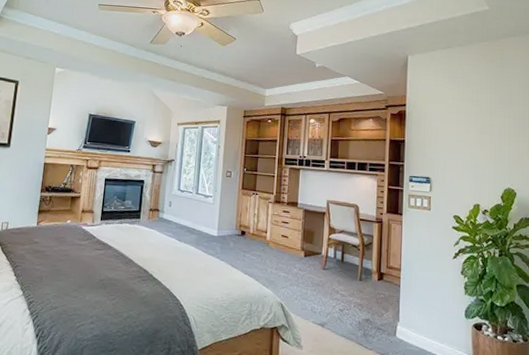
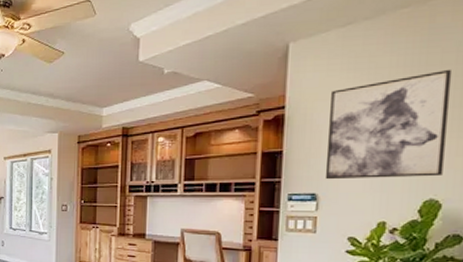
wall art: none [435,90,517,171] -> present [324,69,453,180]

